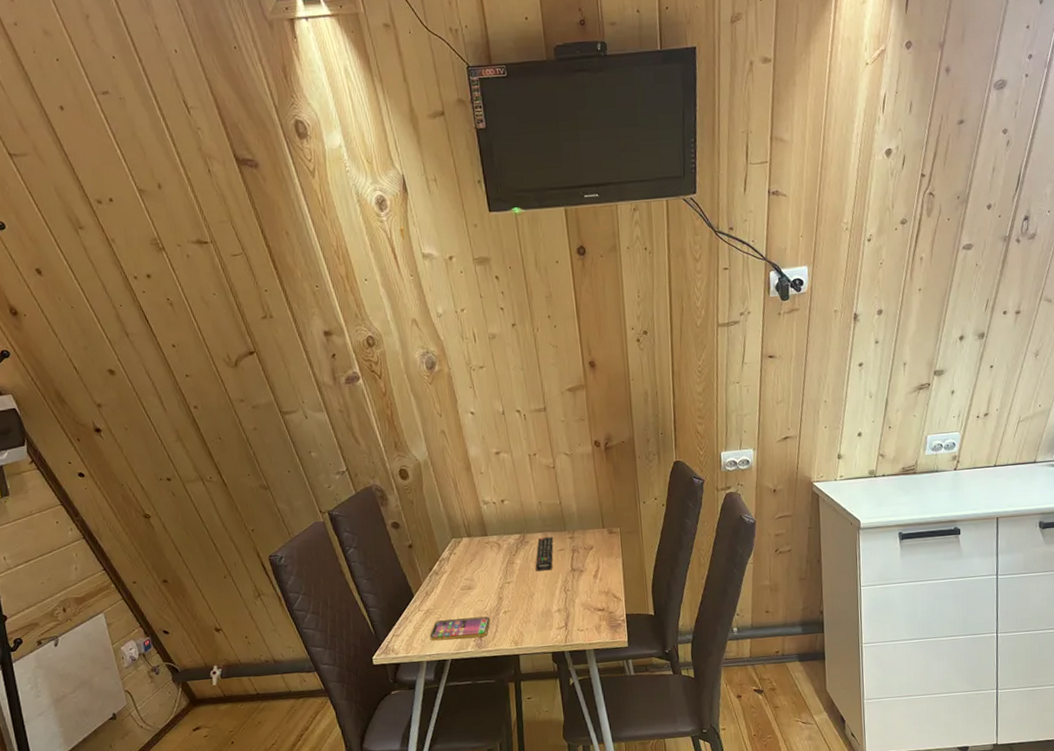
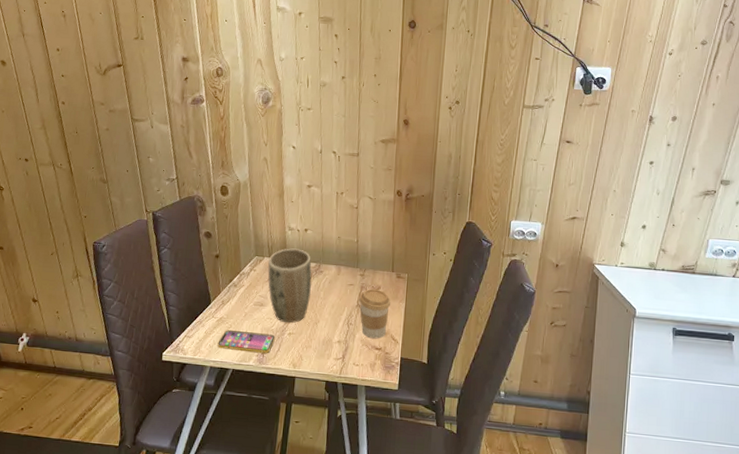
plant pot: none [468,522,521,602] -> present [268,248,312,323]
remote control: present [535,536,554,572] -> none [324,269,346,302]
coffee cup: none [572,549,607,601] -> present [359,288,391,339]

